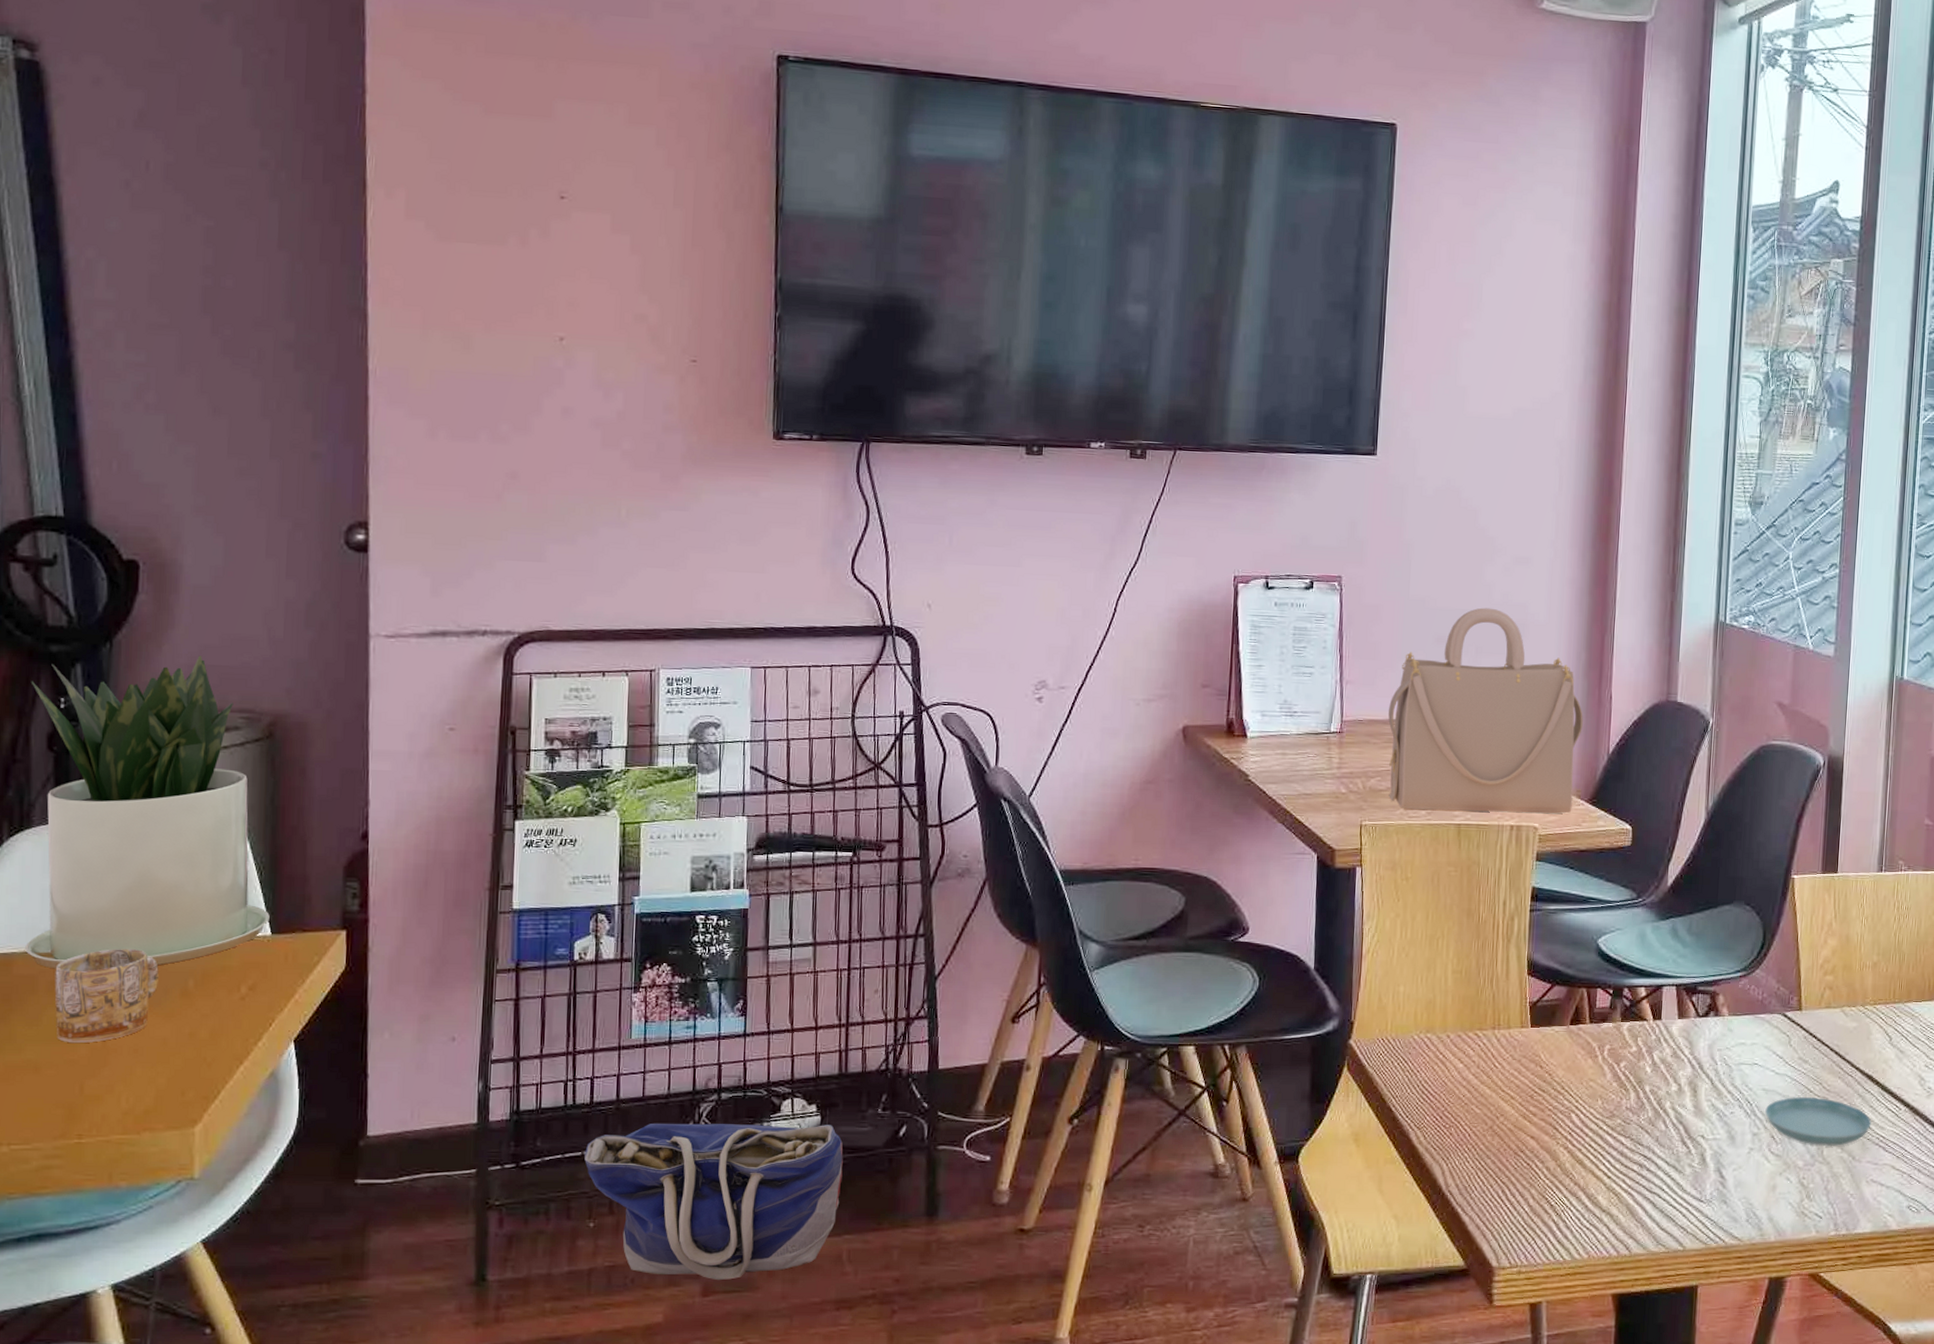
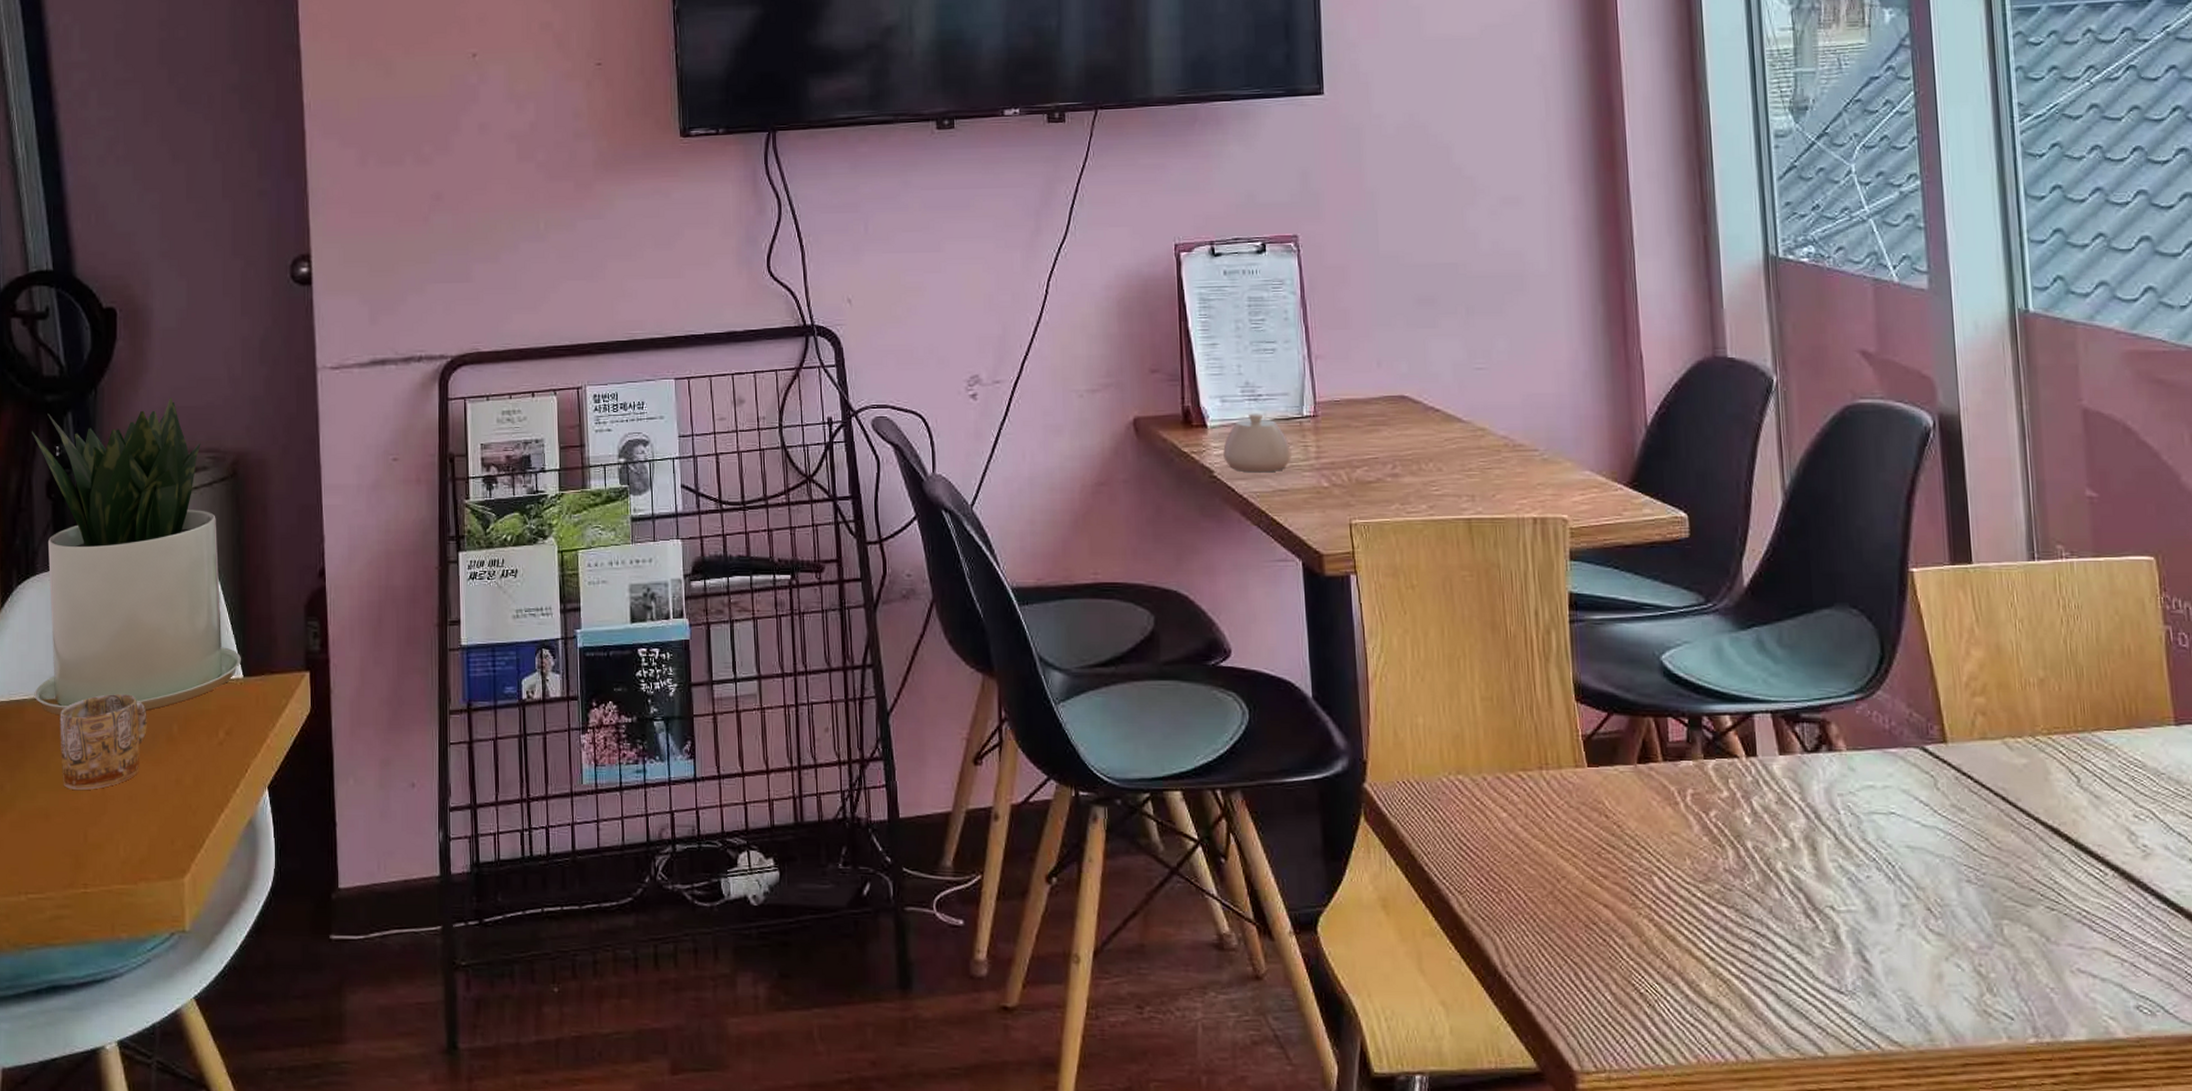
tote bag: present [584,1123,843,1281] -> none [545,877,807,1057]
sugar bowl: none [1259,727,1318,779] -> present [1223,413,1292,473]
handbag: present [1388,607,1583,814] -> none [1369,259,1610,503]
saucer: present [1765,1096,1872,1147] -> none [1914,855,2067,924]

